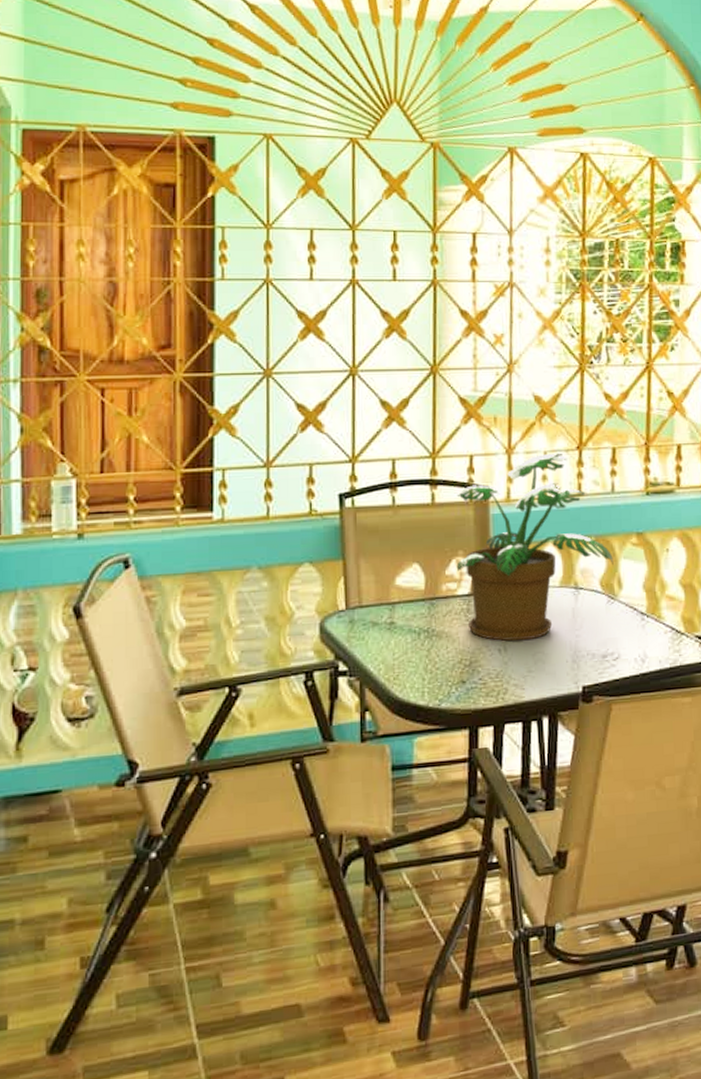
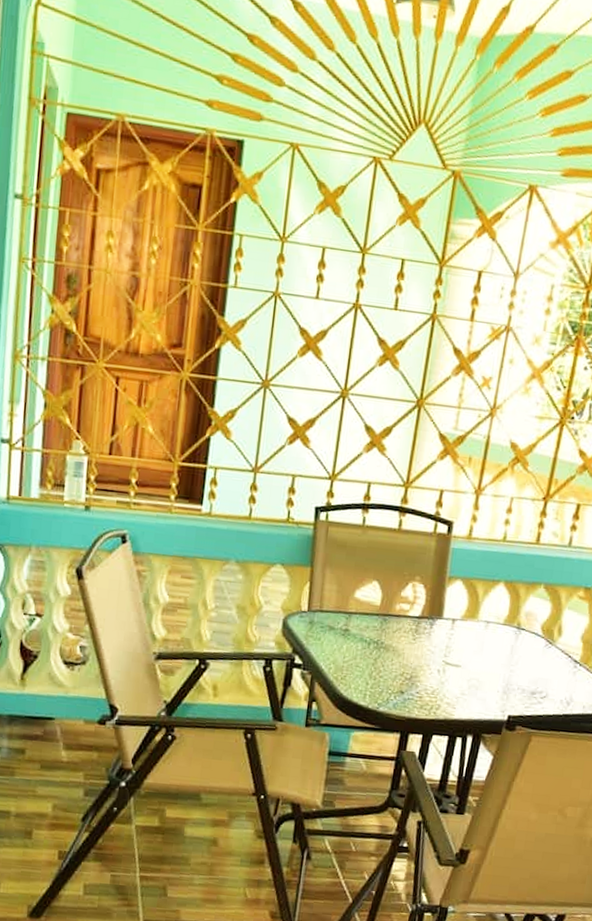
potted plant: present [456,453,614,642] -> none [411,499,559,667]

